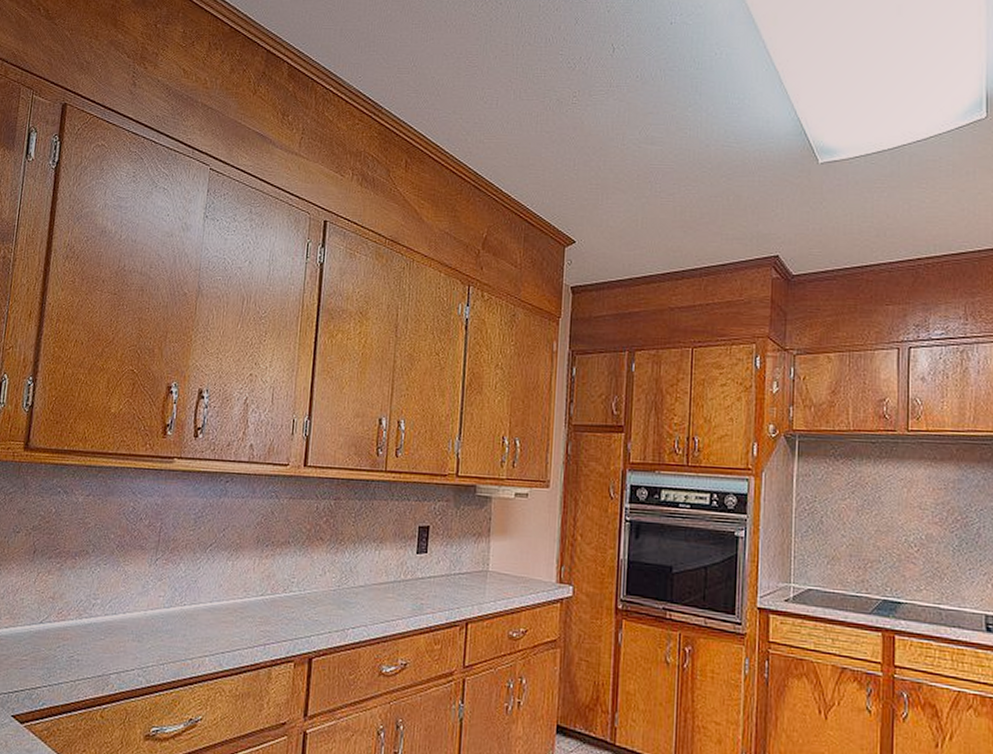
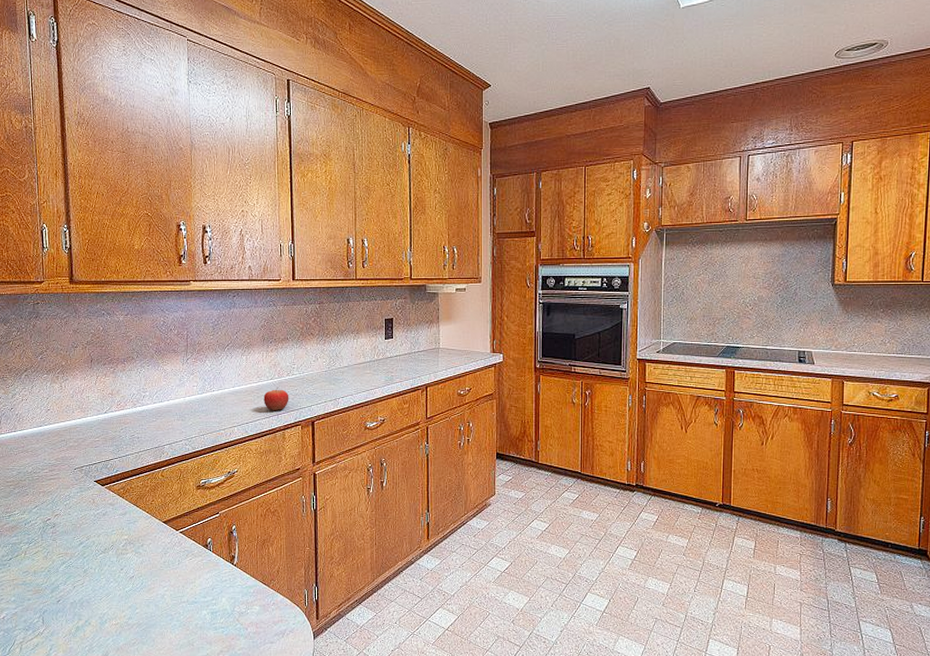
fruit: none [248,606,283,640] -> present [263,387,289,412]

